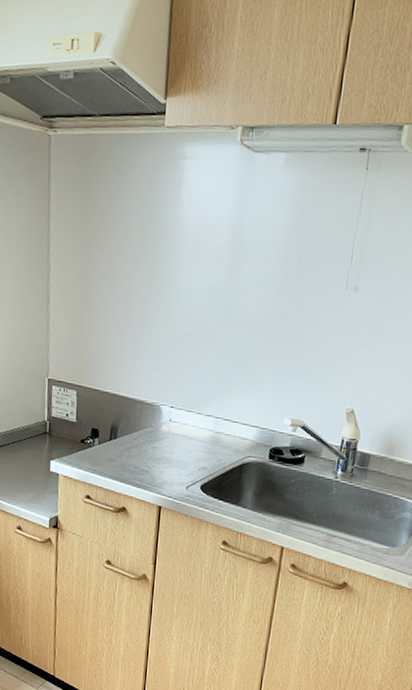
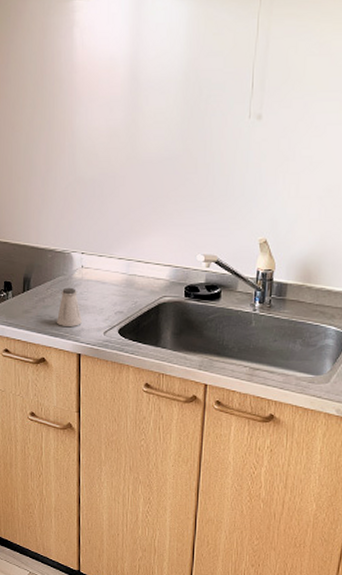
saltshaker: none [140,439,166,479] -> present [57,287,82,326]

